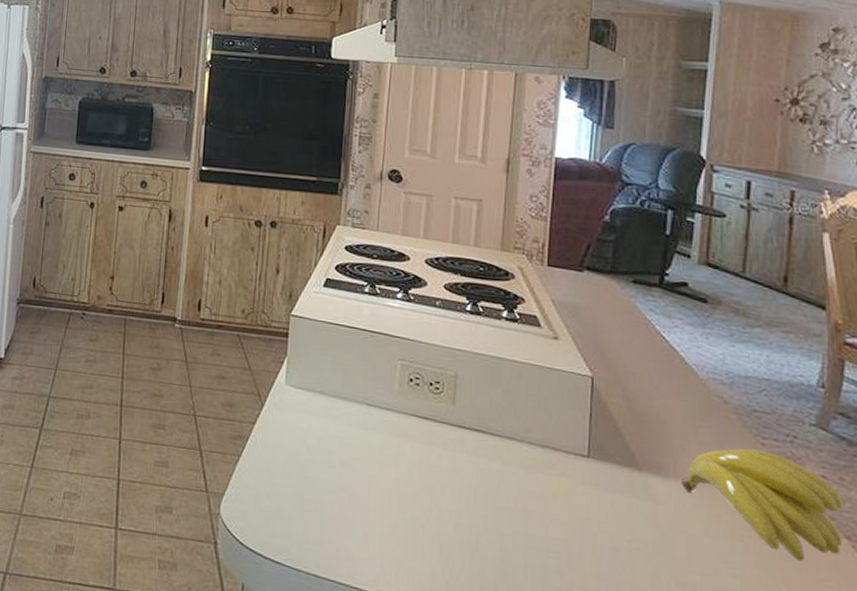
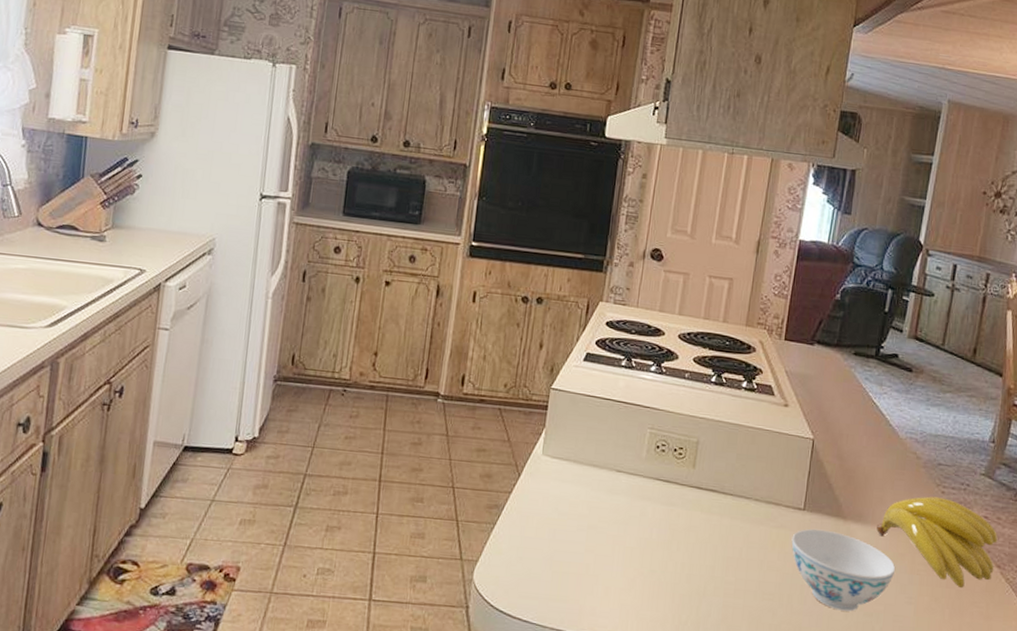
bowl: none [576,479,711,580] -> present [791,528,896,612]

